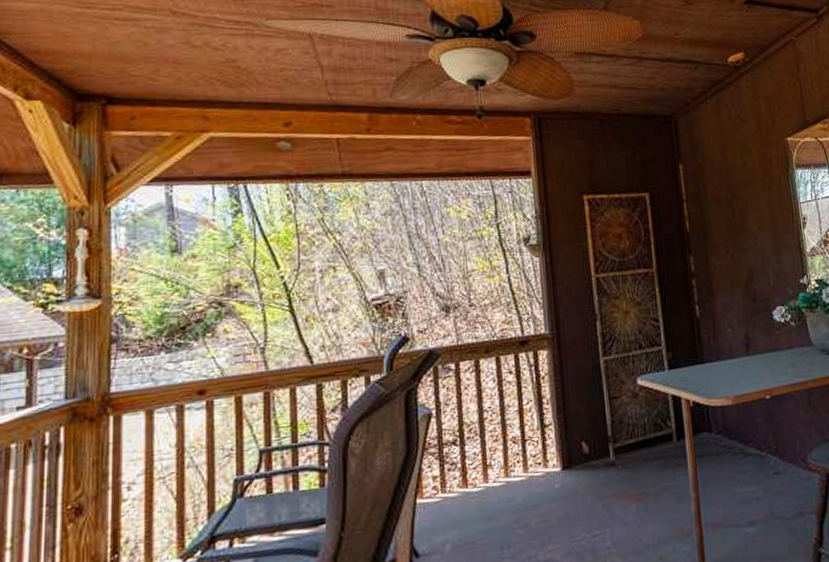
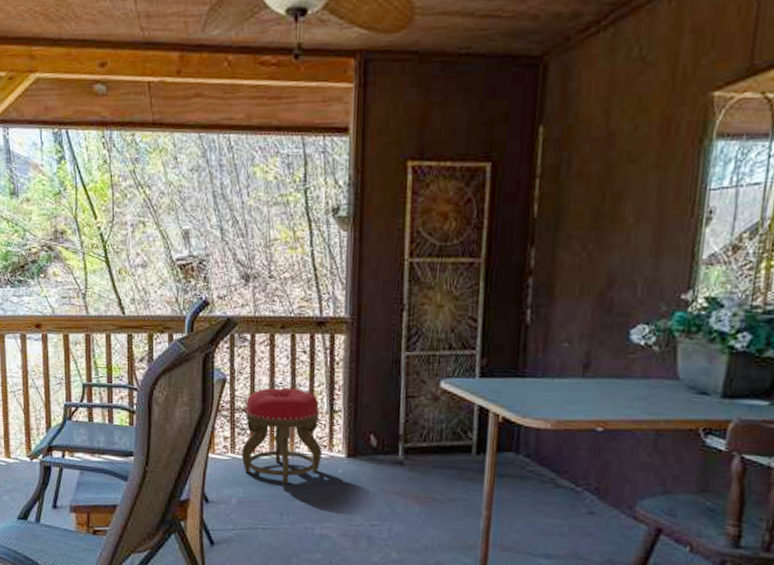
stool: none [453,409,538,515] -> present [241,387,322,485]

